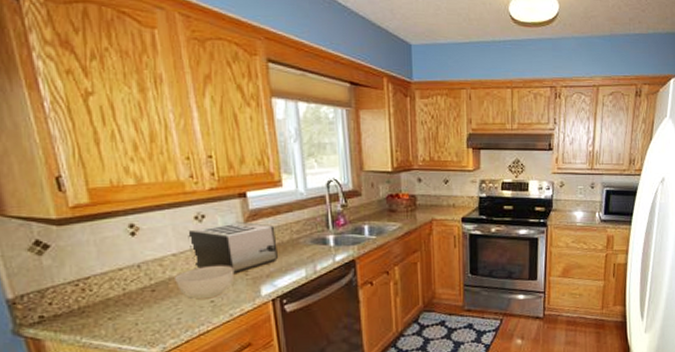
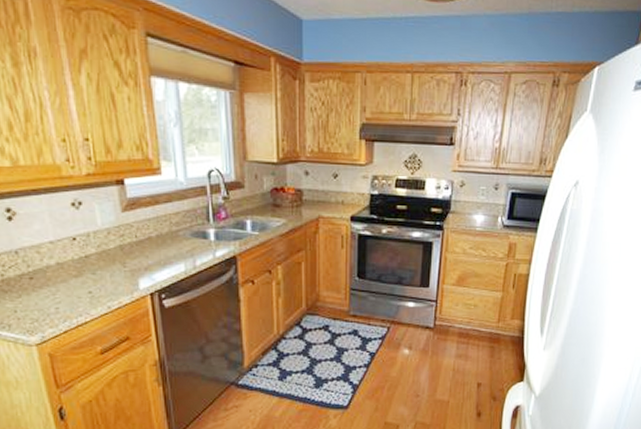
bowl: present [173,265,235,301] -> none [51,255,113,291]
toaster: present [188,221,279,274] -> none [65,209,158,266]

